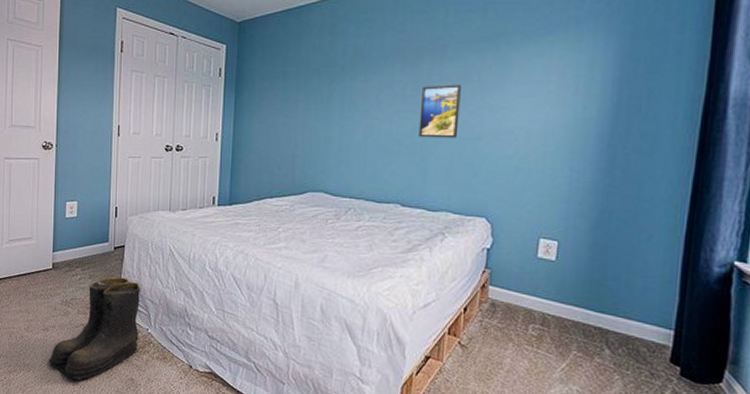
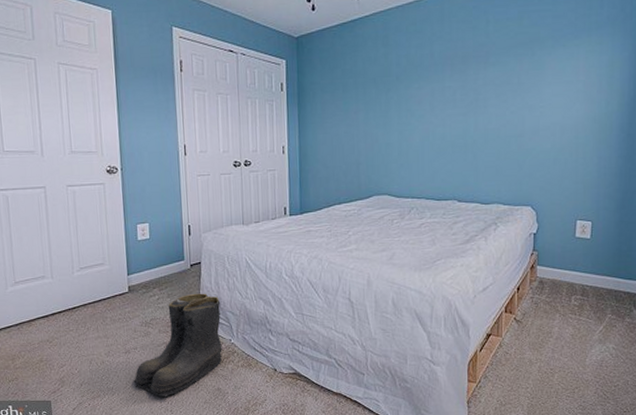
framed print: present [418,84,461,139] -> none [469,87,504,138]

